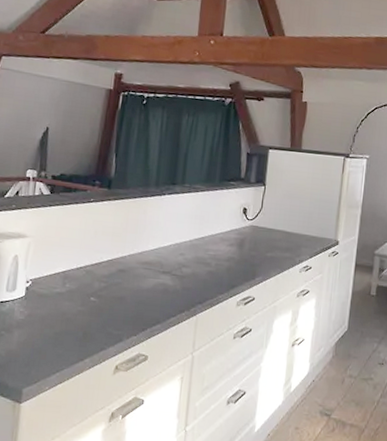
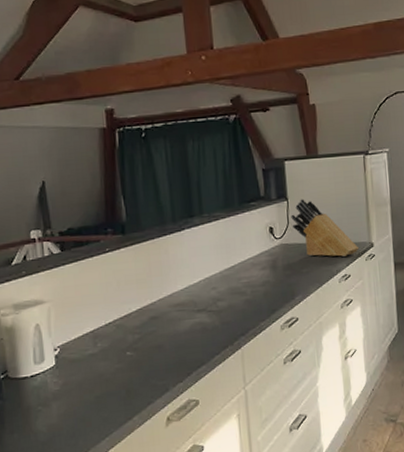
knife block: none [265,187,325,249] -> present [291,199,360,257]

